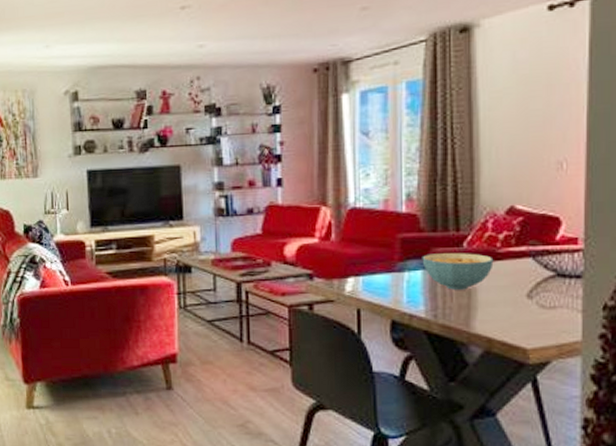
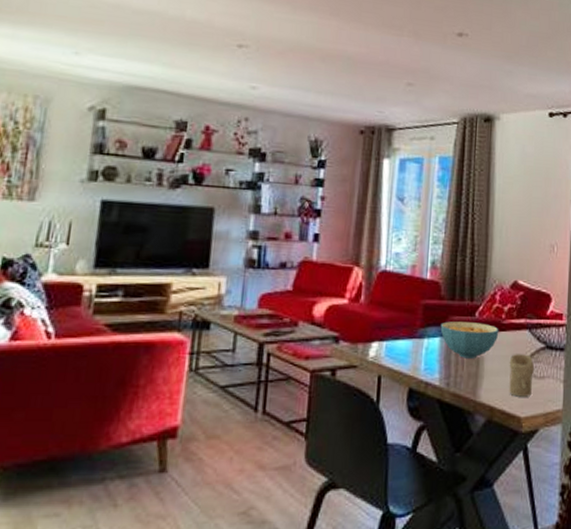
candle: none [508,283,543,328] -> present [509,354,535,397]

